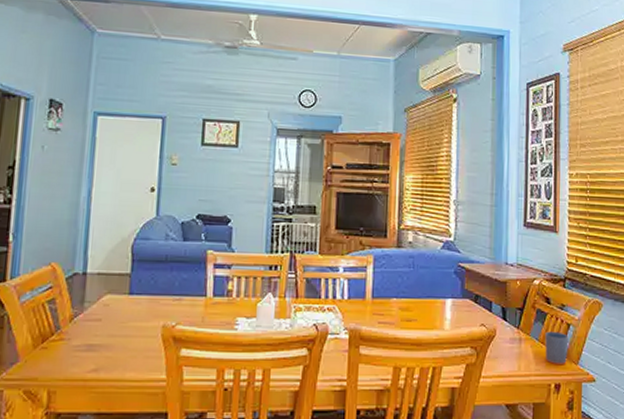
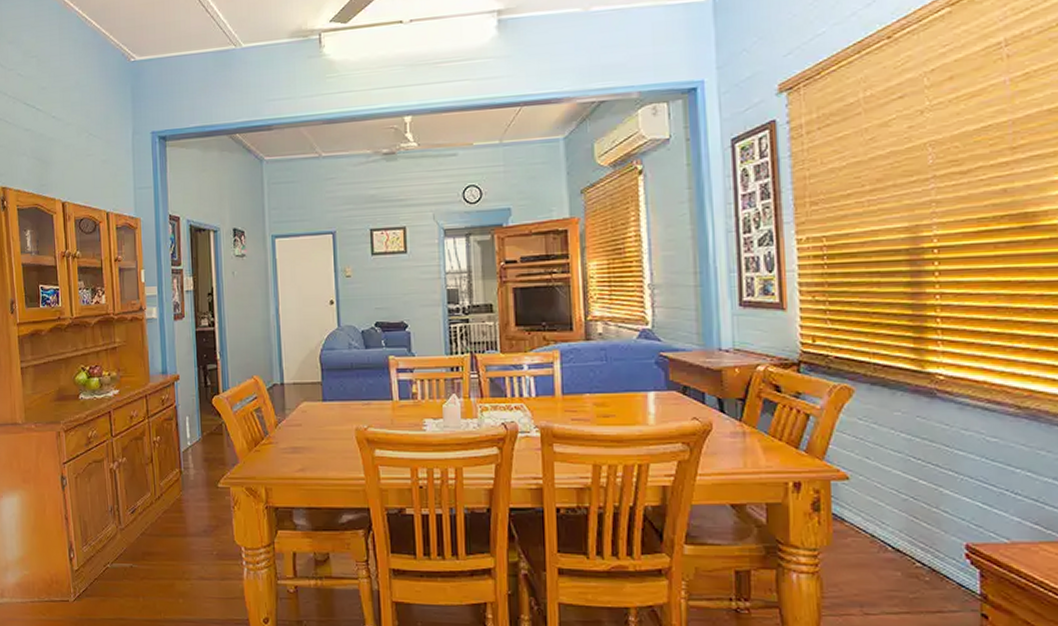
mug: present [545,331,569,364] -> none [776,423,809,460]

